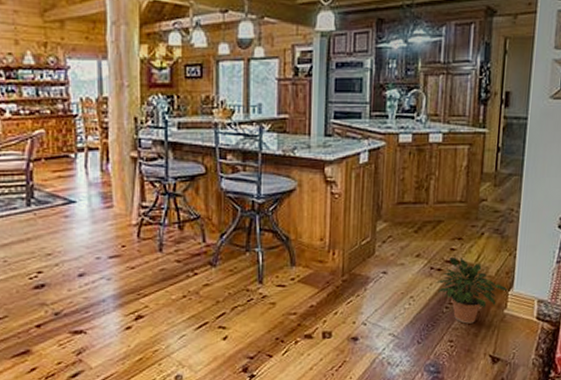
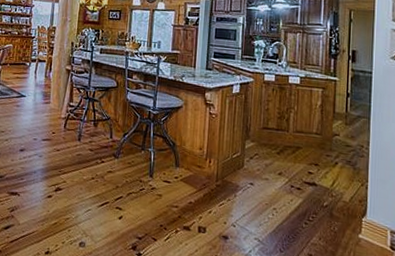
potted plant: present [435,256,508,324] -> none [295,179,362,242]

